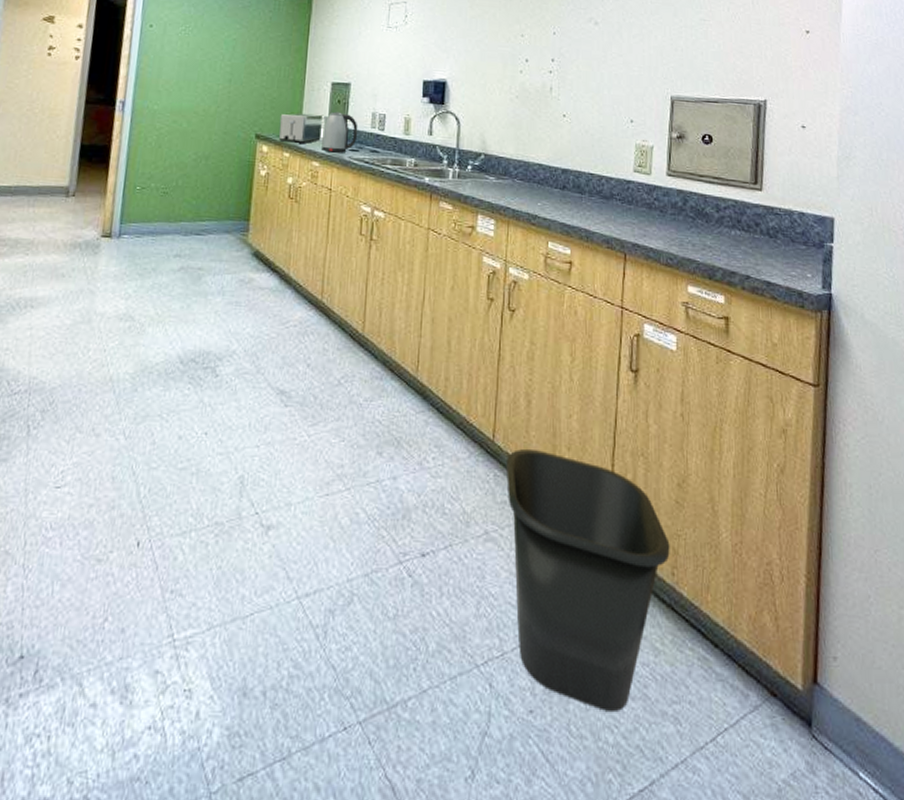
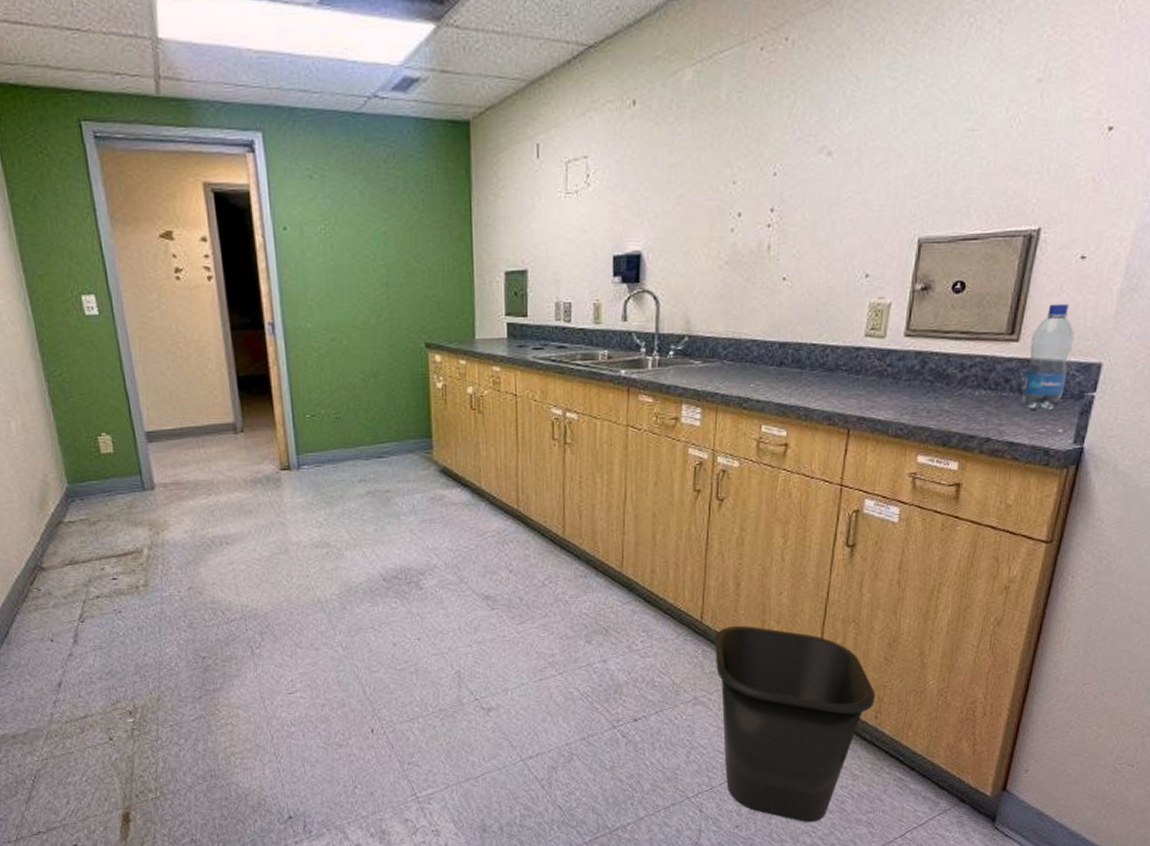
toaster: present [278,113,323,144] -> none [450,311,499,349]
kettle: present [321,111,358,153] -> none [500,306,541,354]
bottle: none [770,162,808,256] -> present [1020,303,1075,410]

